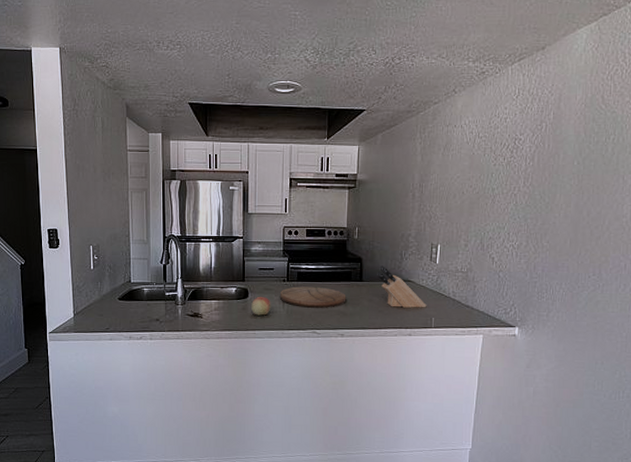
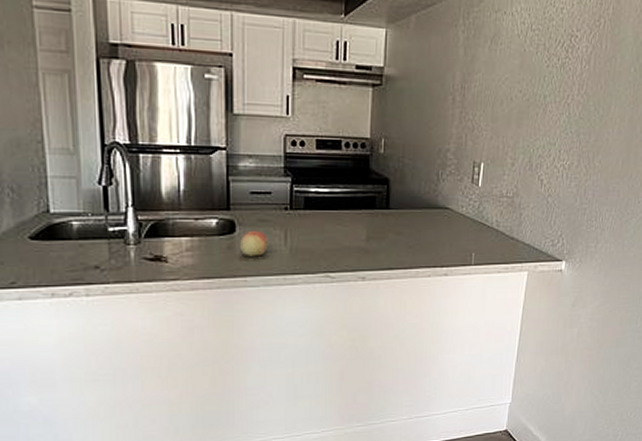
cutting board: present [280,286,346,308] -> none [281,216,369,244]
knife block: present [377,266,427,308] -> none [407,189,467,242]

